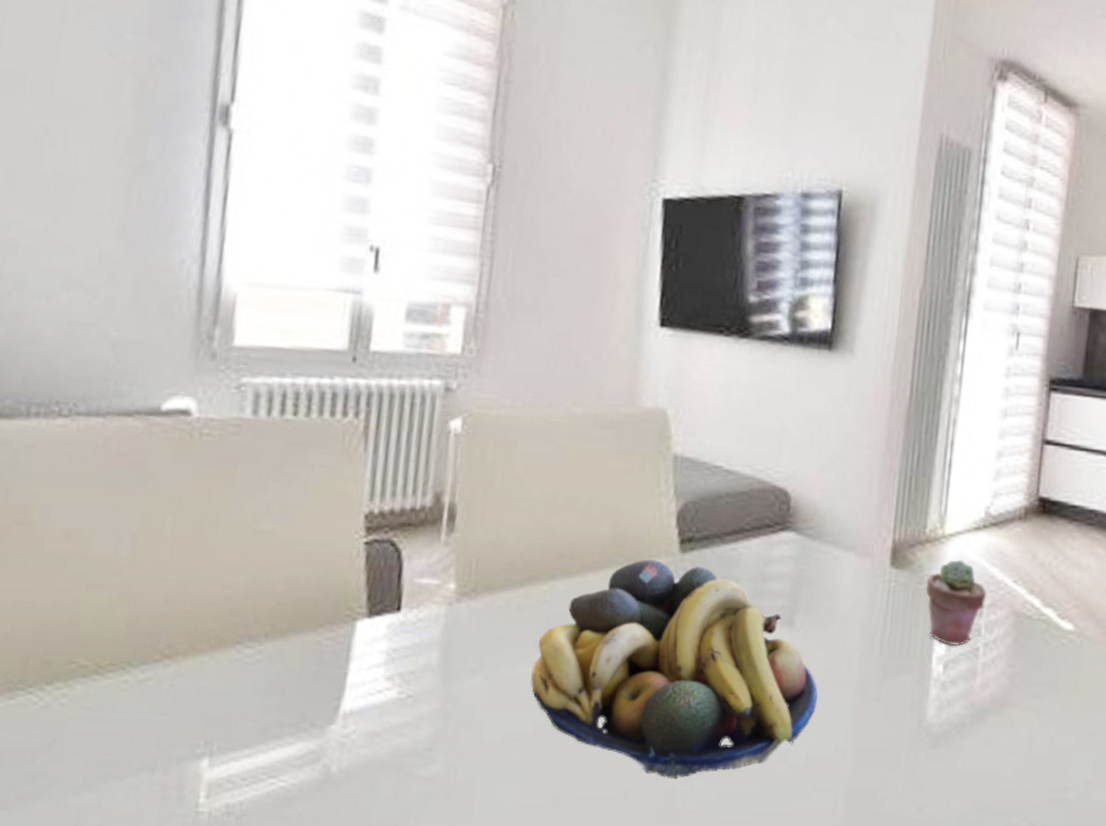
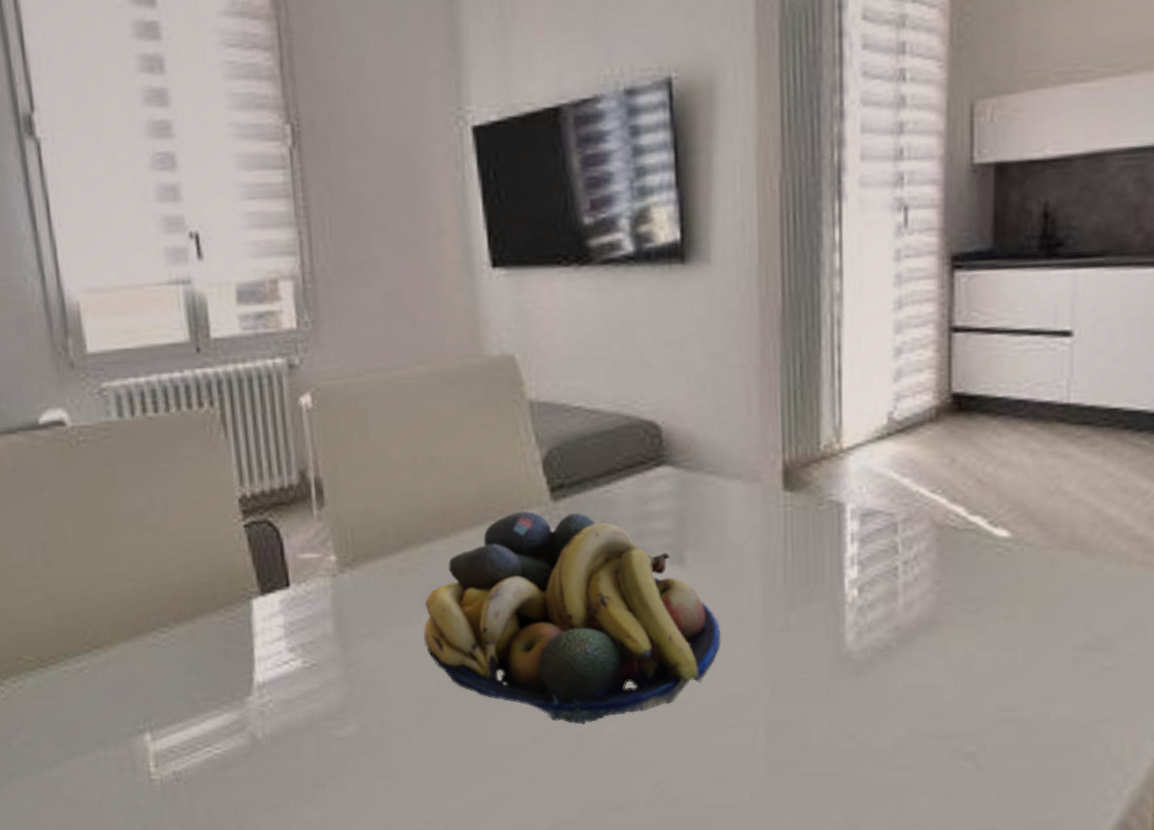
potted succulent: present [926,559,987,647] -> none [827,473,900,568]

